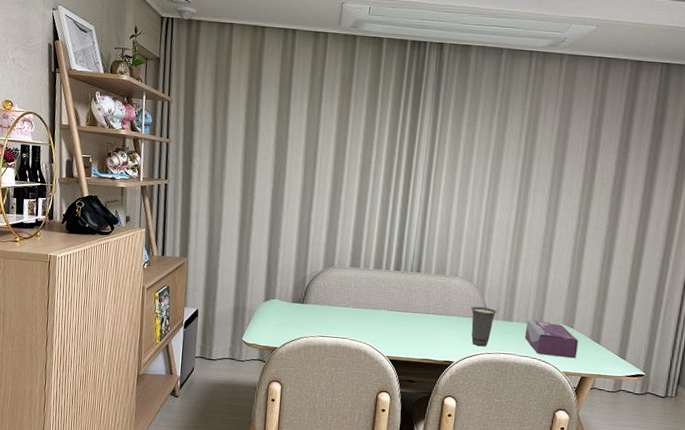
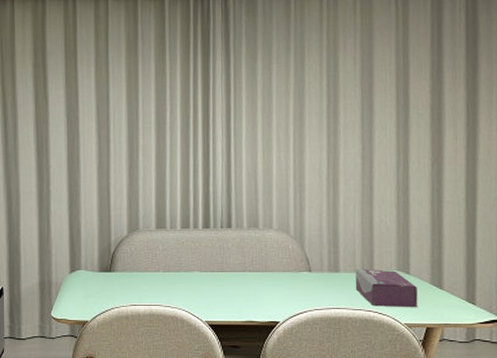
cup: present [470,306,497,347] -> none [291,259,321,303]

